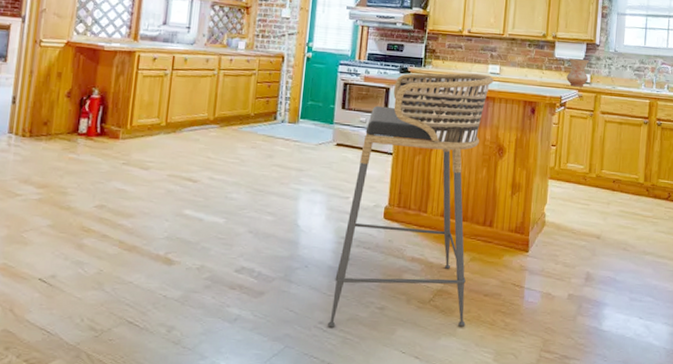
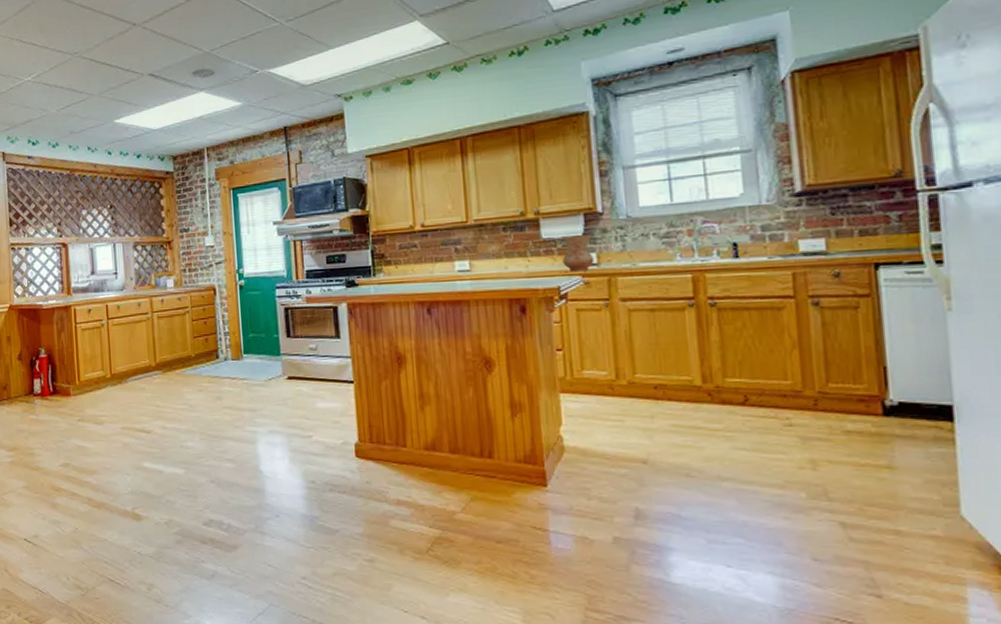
bar stool: present [328,73,494,328] -> none [311,274,478,583]

